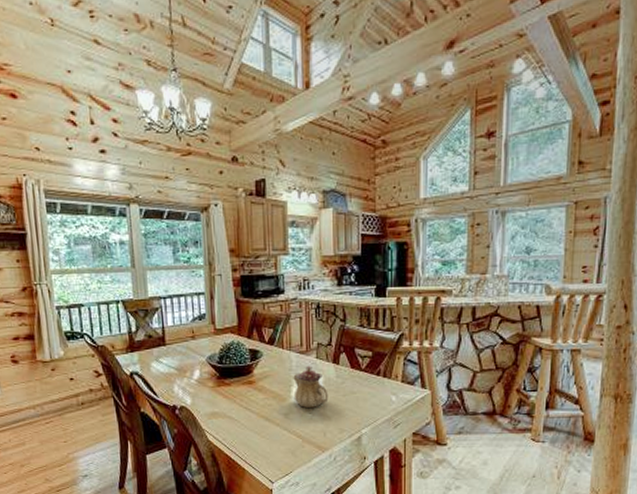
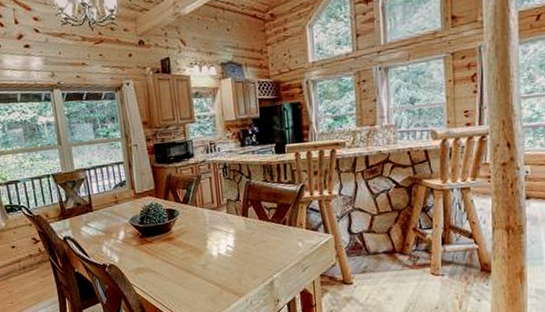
teapot: present [293,366,329,408] -> none [207,220,241,258]

